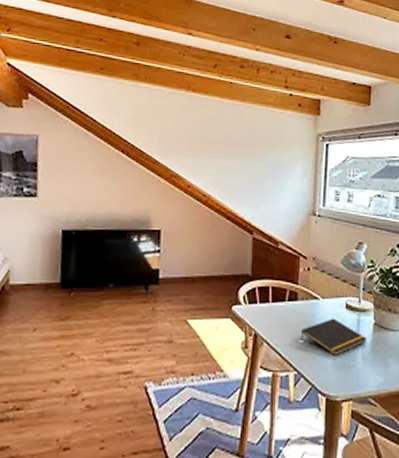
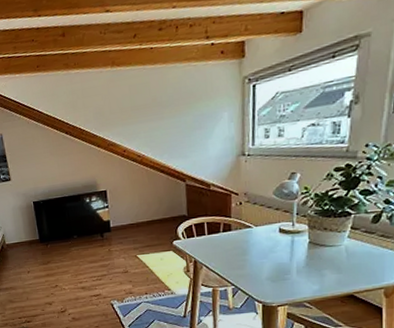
notepad: present [300,318,367,355] -> none [236,241,302,271]

